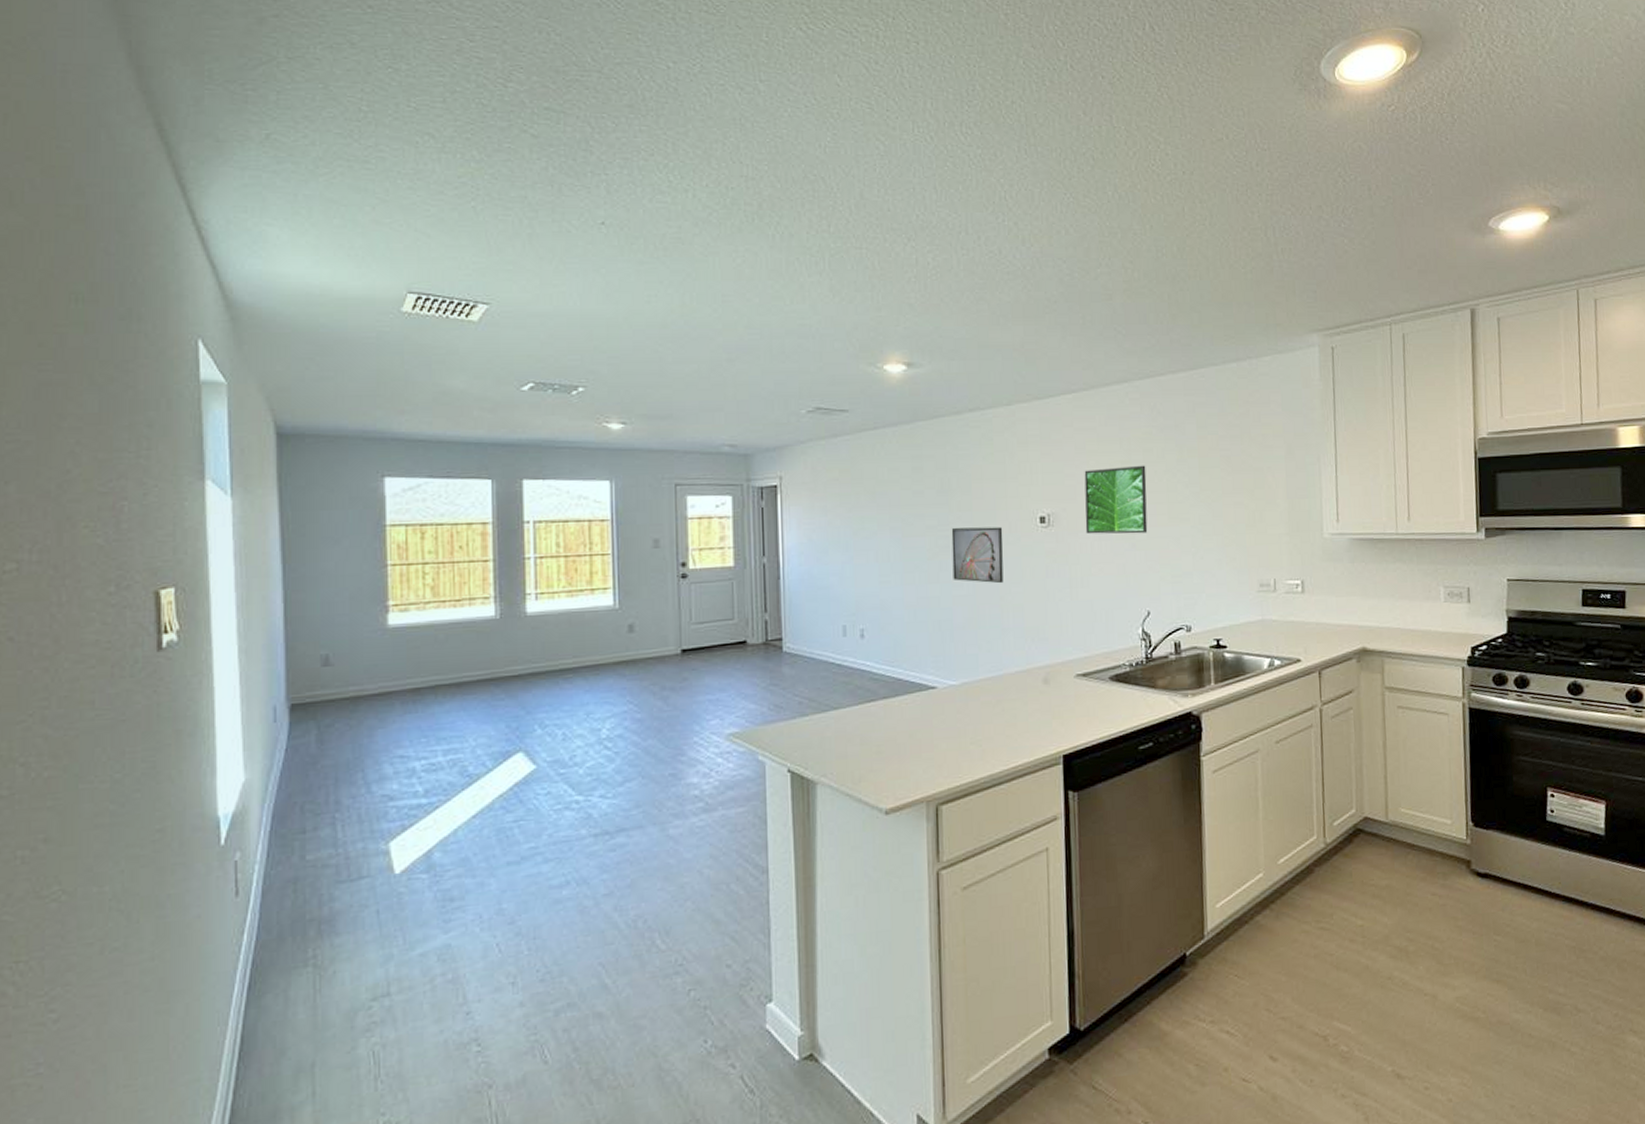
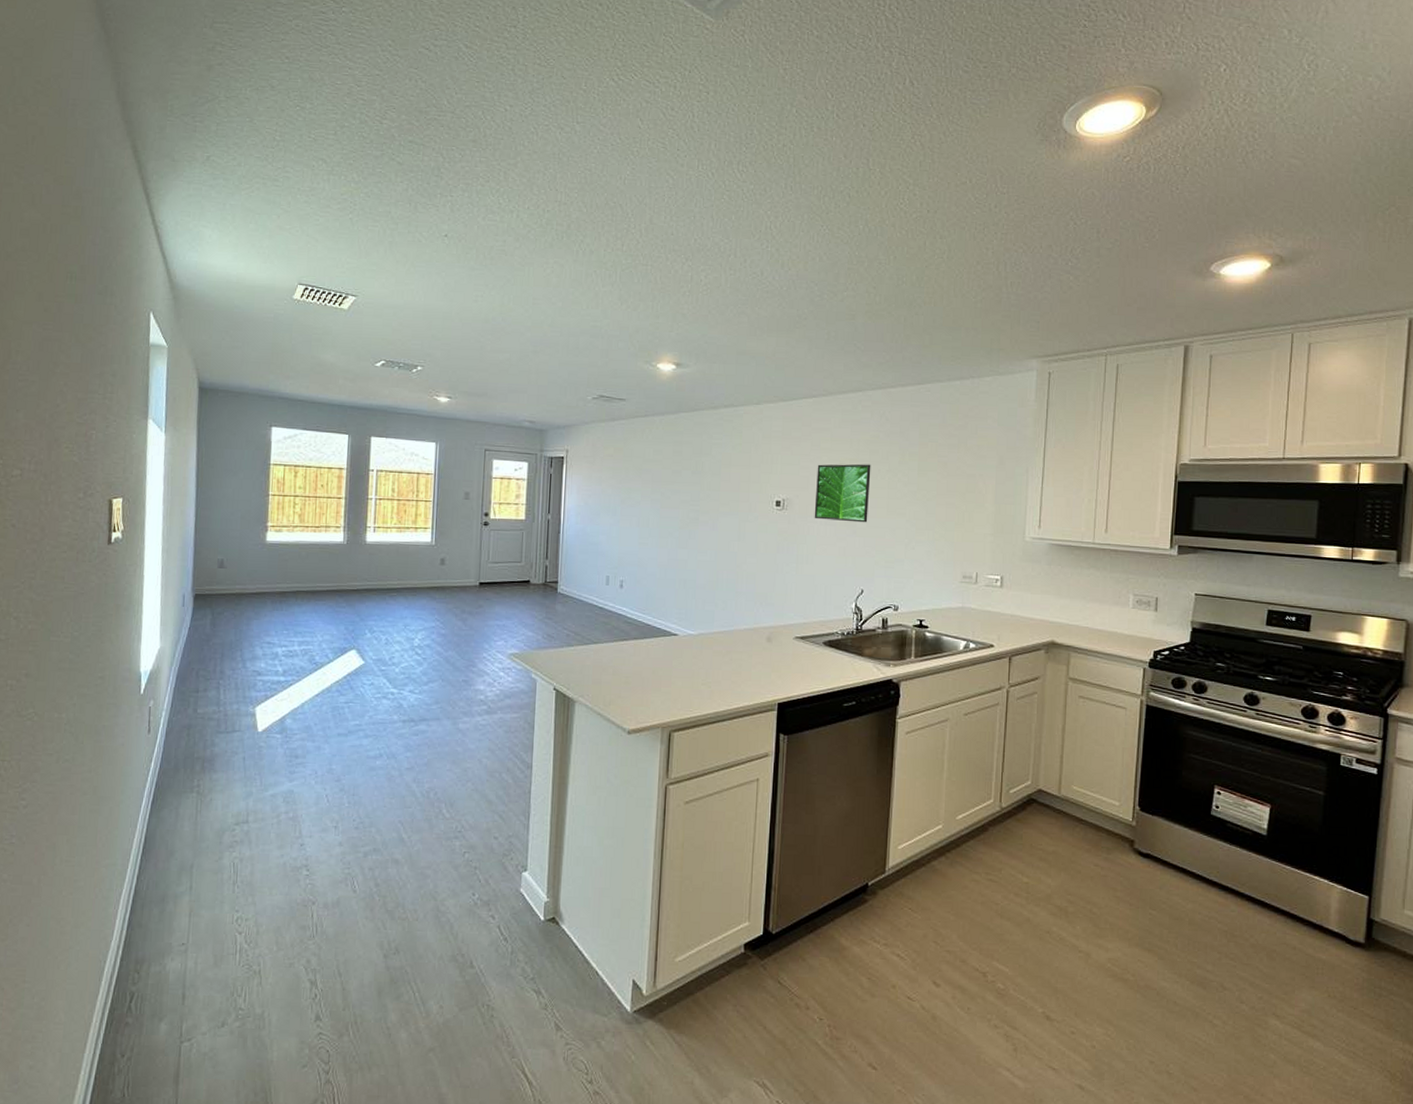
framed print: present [951,526,1004,584] -> none [699,503,744,554]

